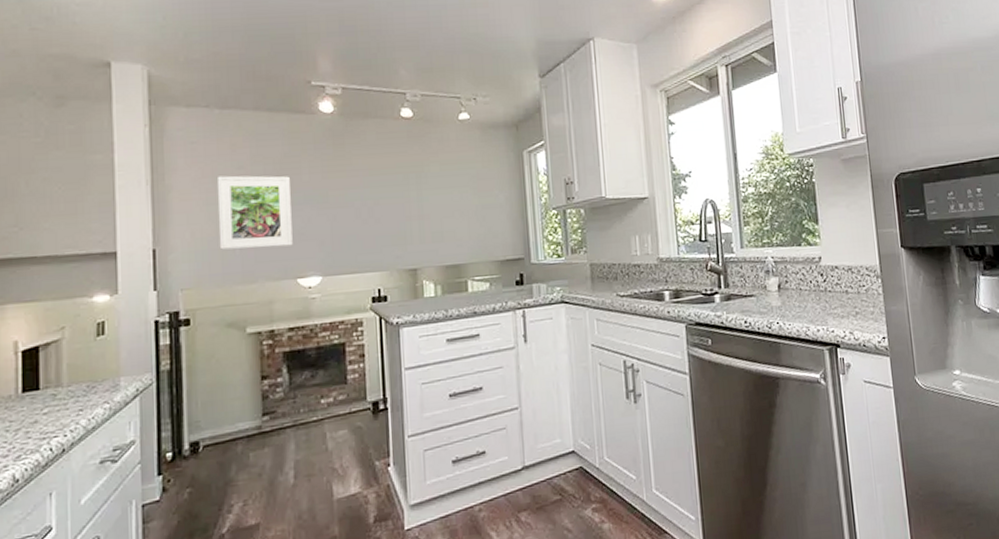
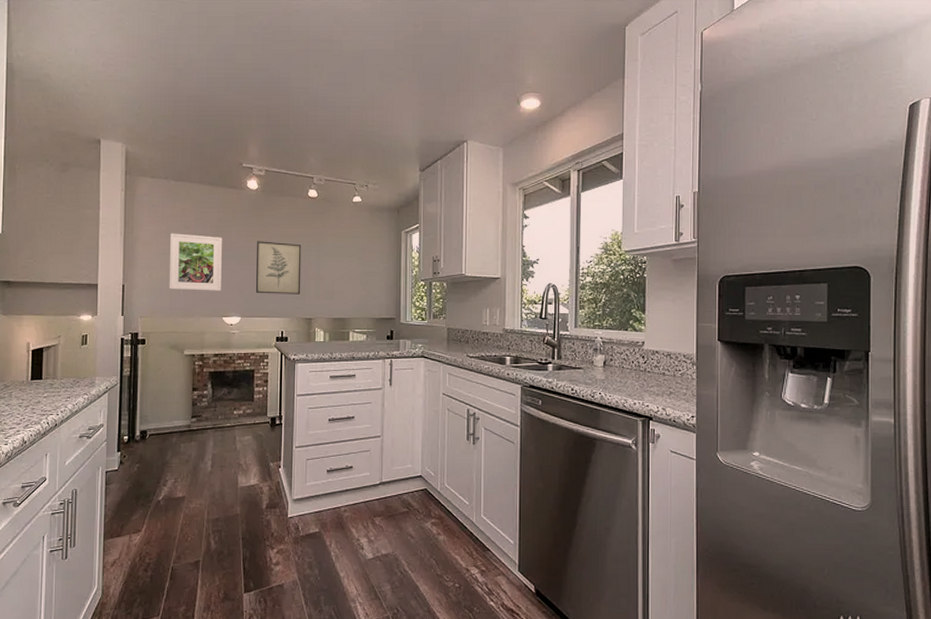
wall art: none [337,176,400,244] -> present [255,241,302,295]

